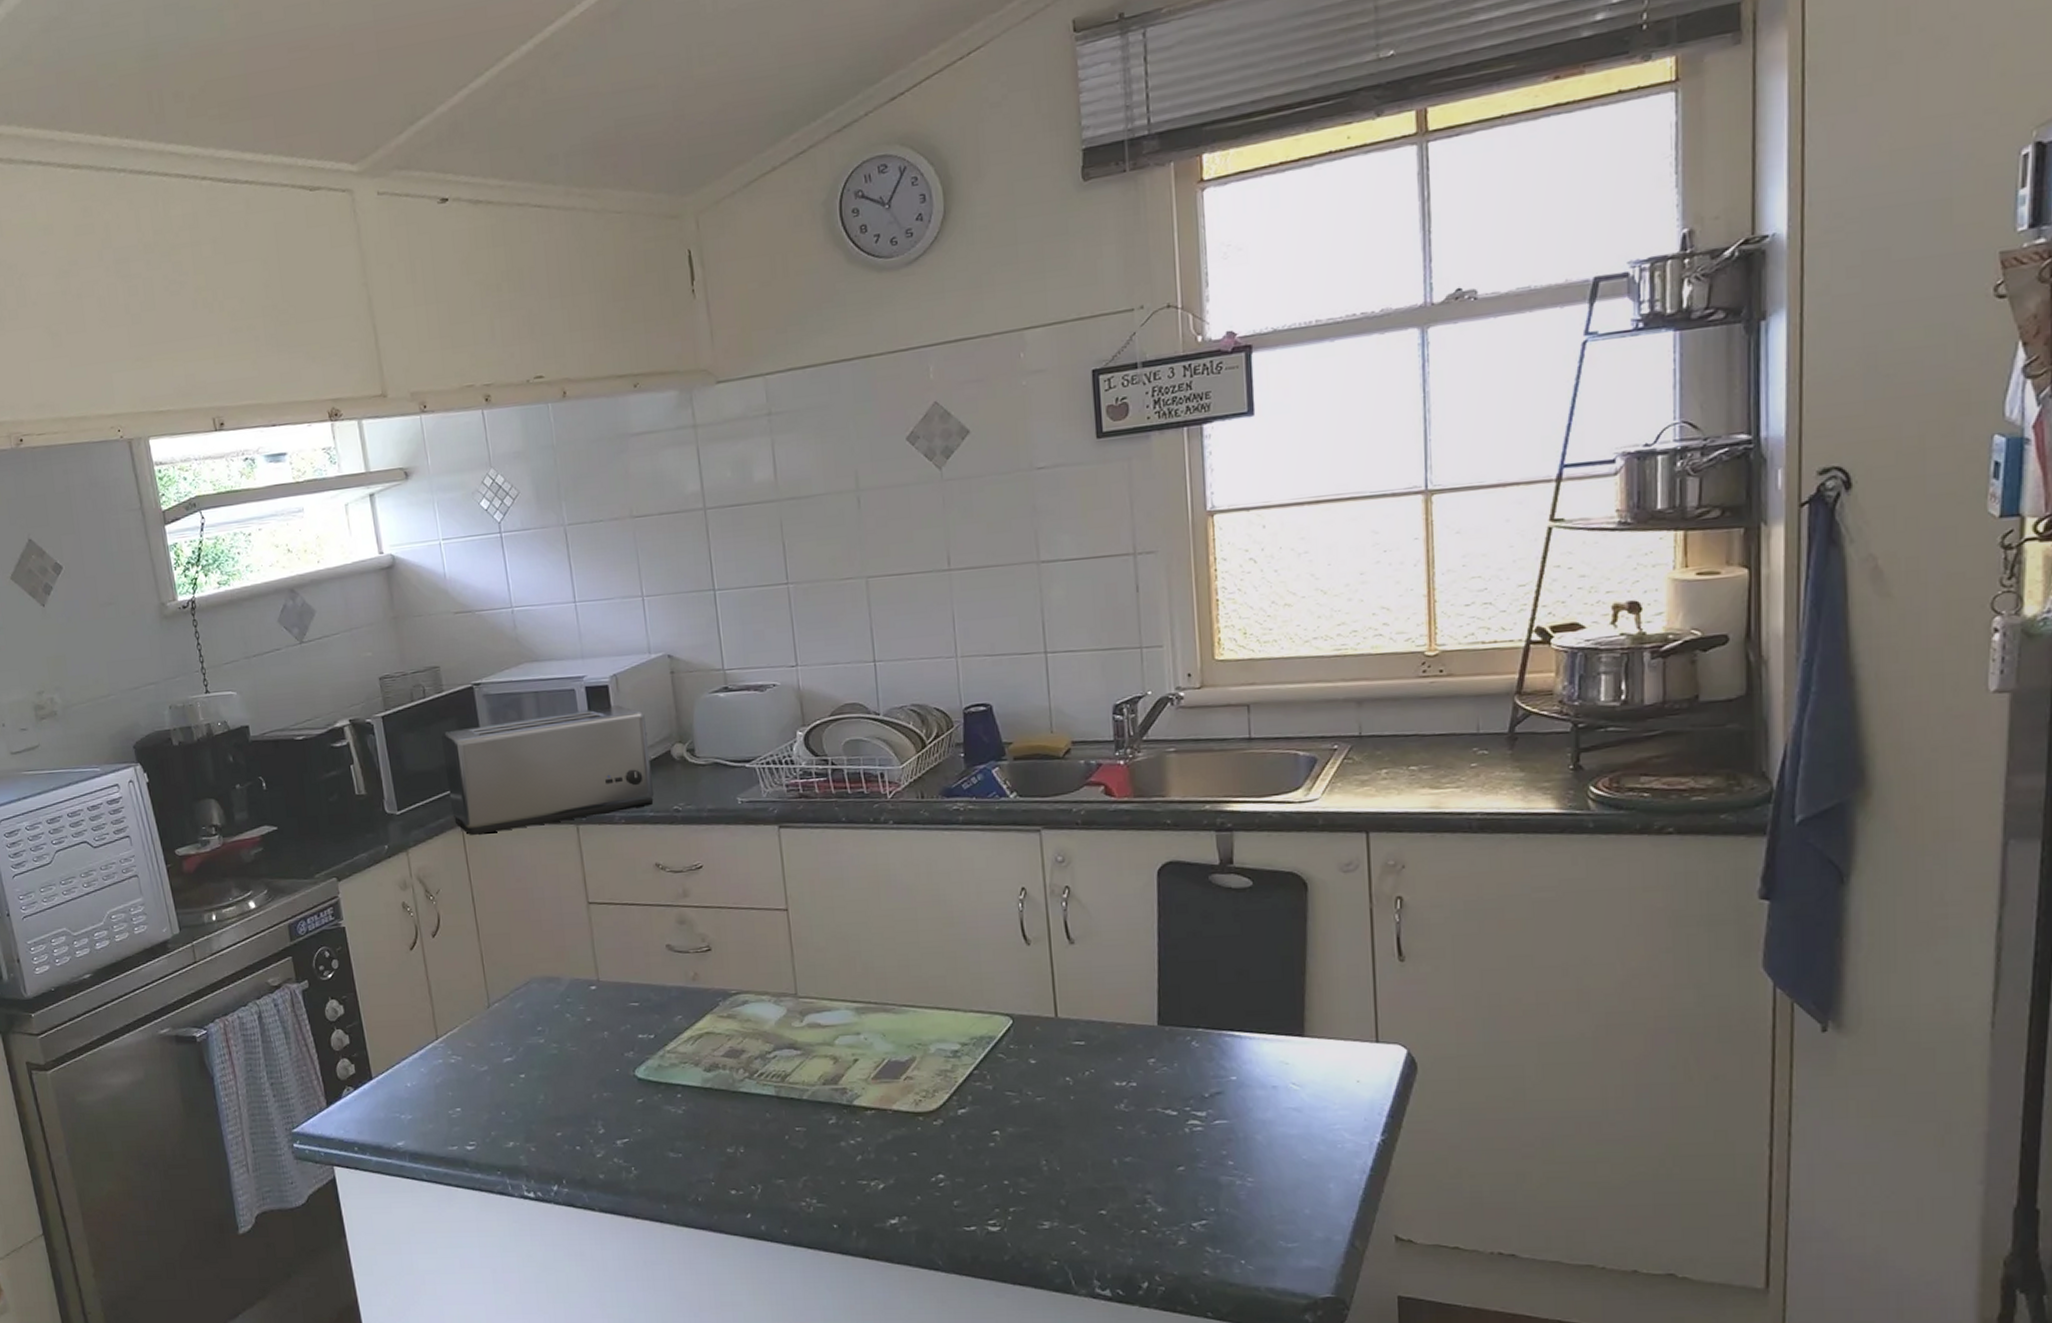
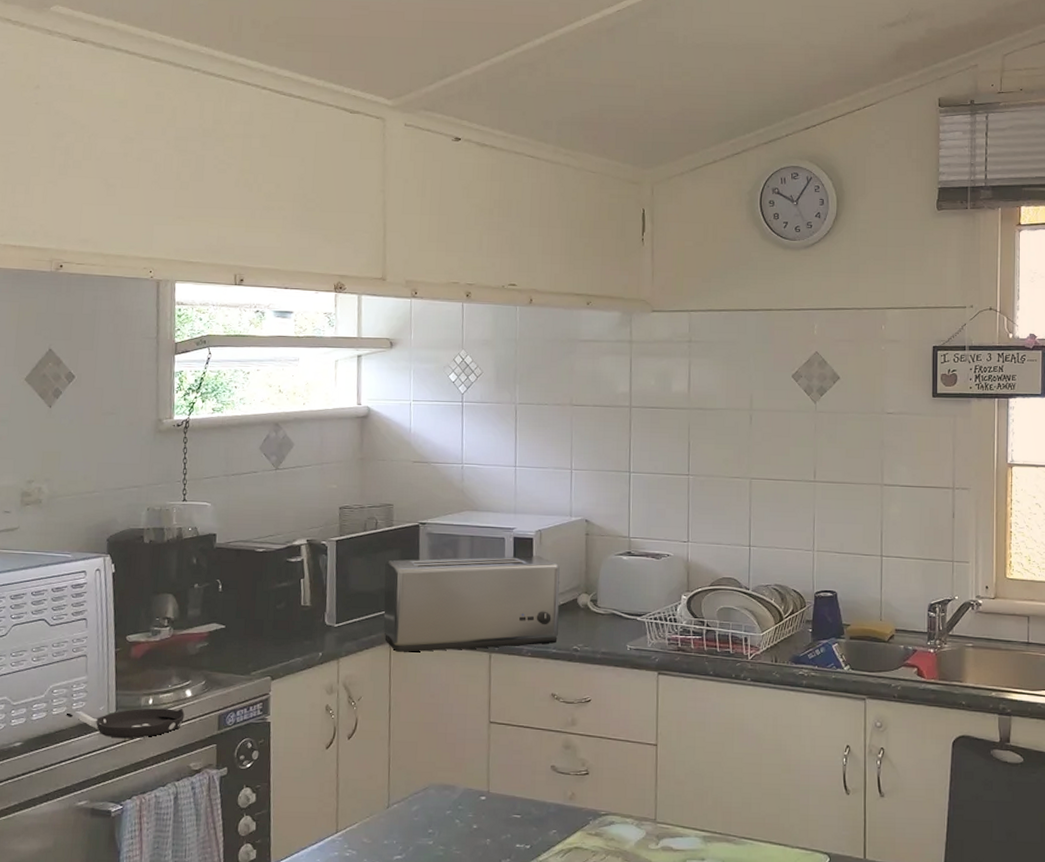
frying pan: none [129,921,253,960] -> present [65,708,185,738]

